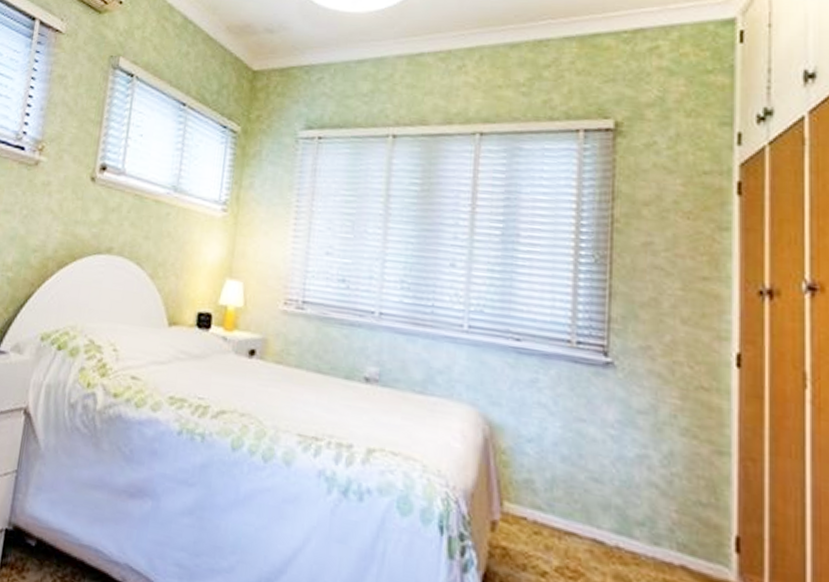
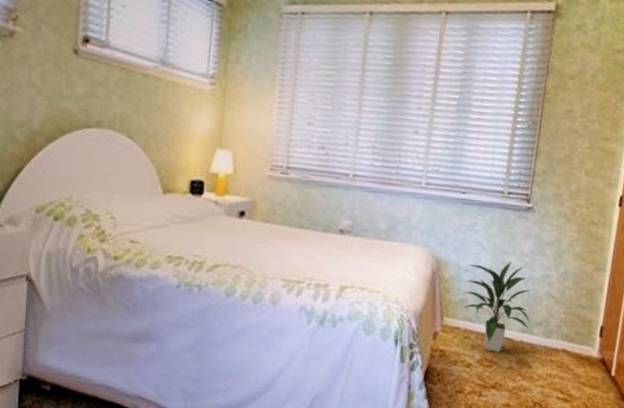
indoor plant: none [528,431,626,560] -> present [463,261,531,352]

